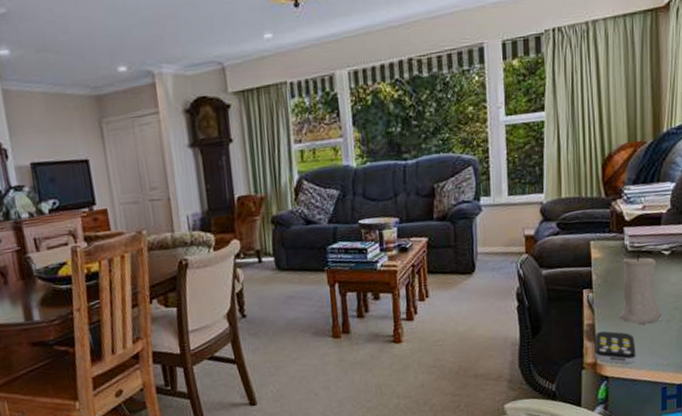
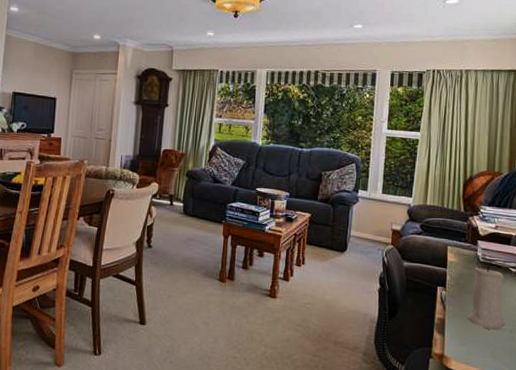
remote control: present [595,331,636,365] -> none [442,327,480,363]

